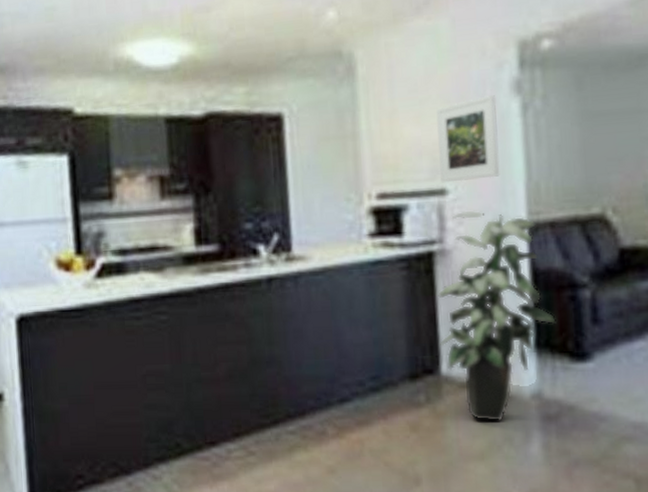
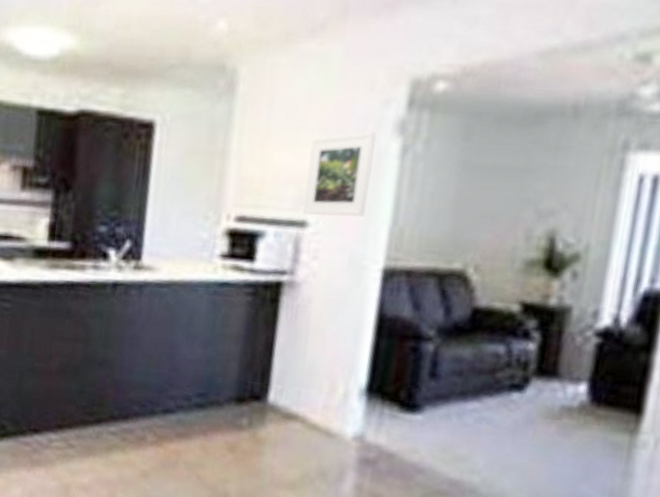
indoor plant: present [438,210,556,422] -> none [272,246,394,457]

